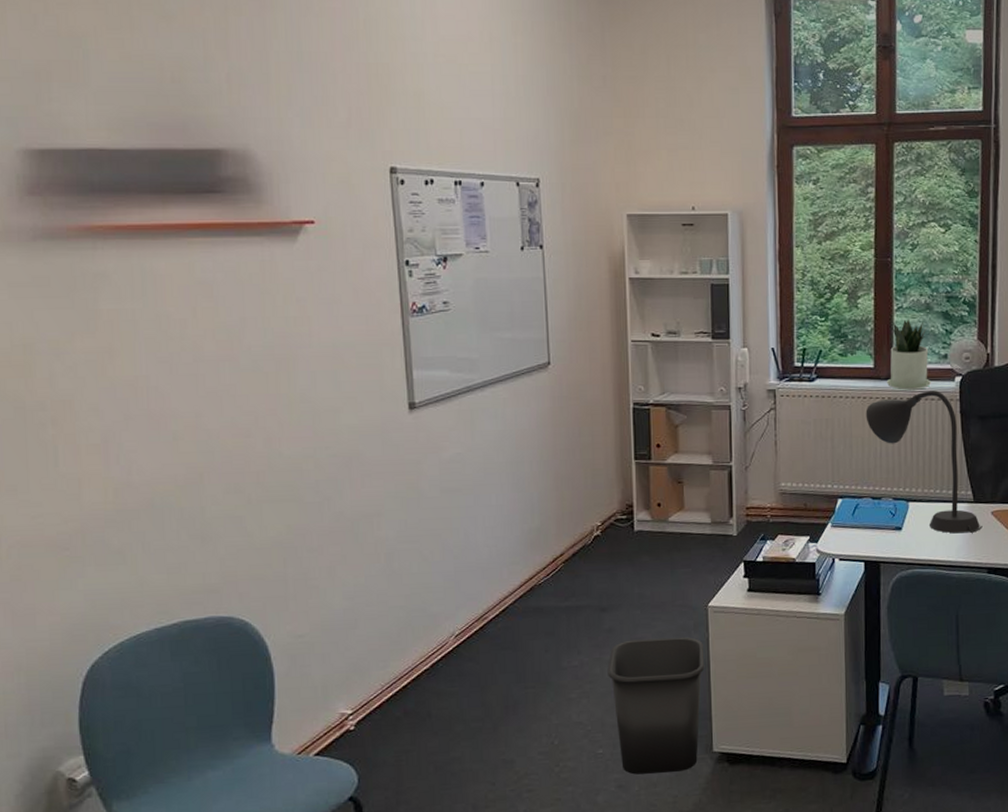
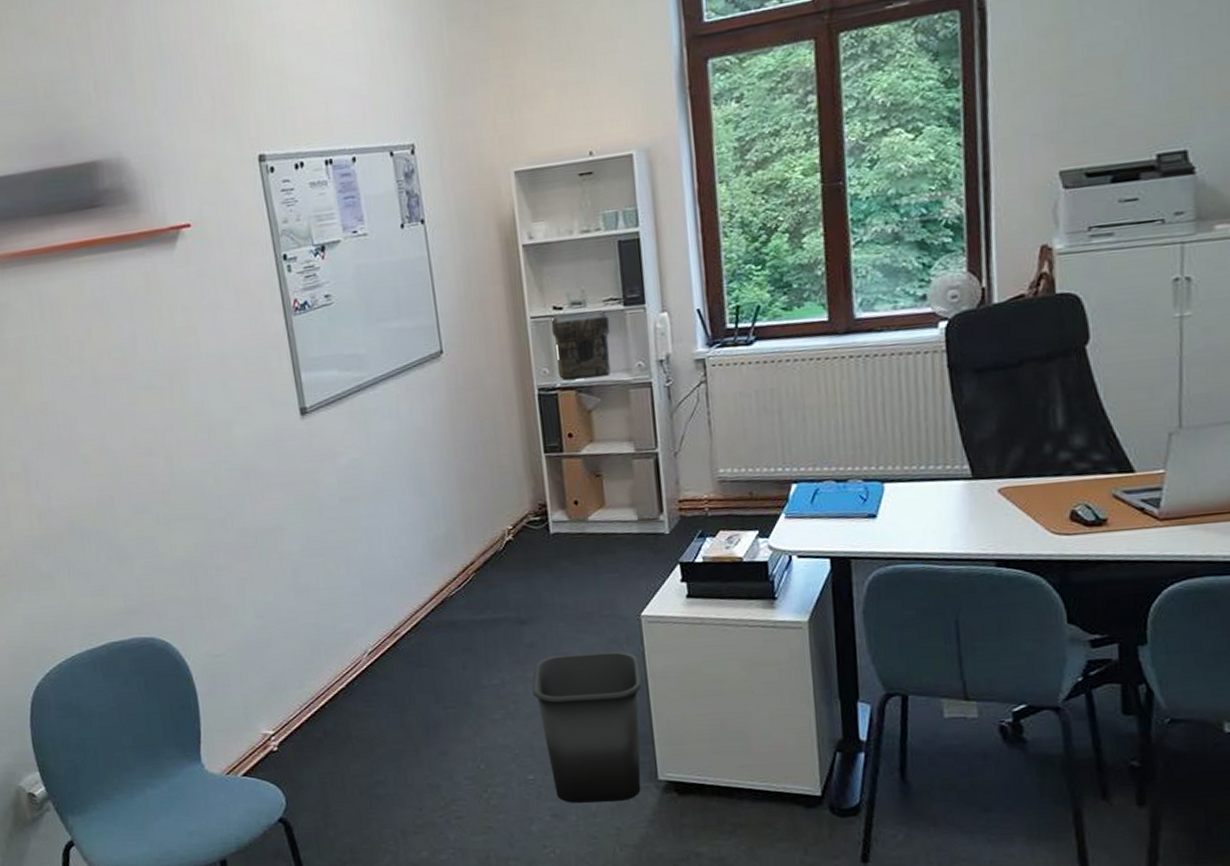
decorative box: none [649,341,699,399] -> present [550,310,611,382]
desk lamp: present [865,390,983,534] -> none [820,342,987,519]
planter: present [886,319,931,390] -> none [845,255,906,346]

